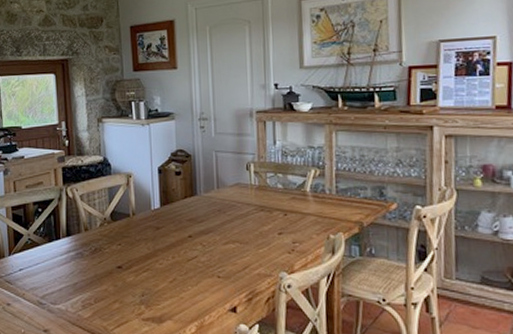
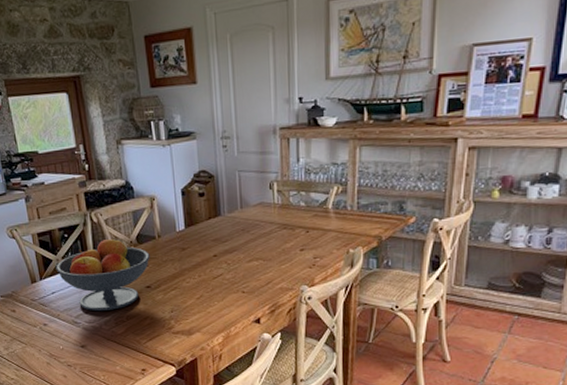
fruit bowl: none [26,213,123,292] -> present [55,237,150,312]

